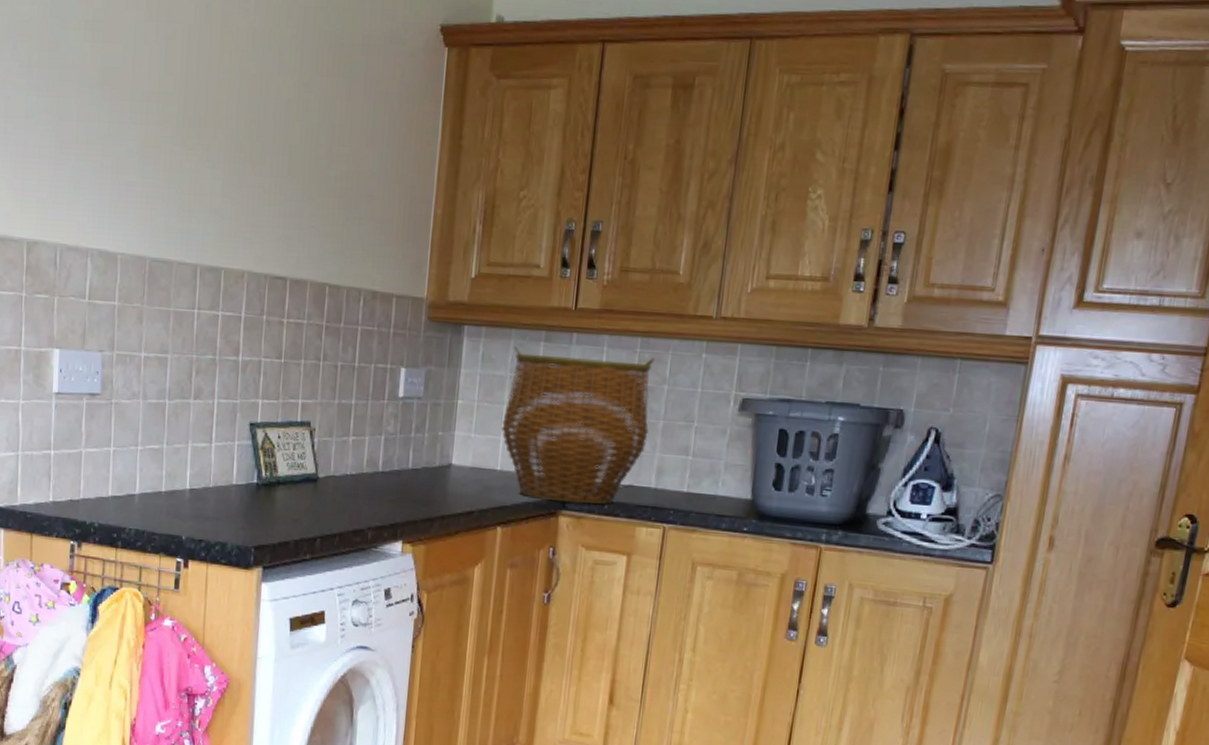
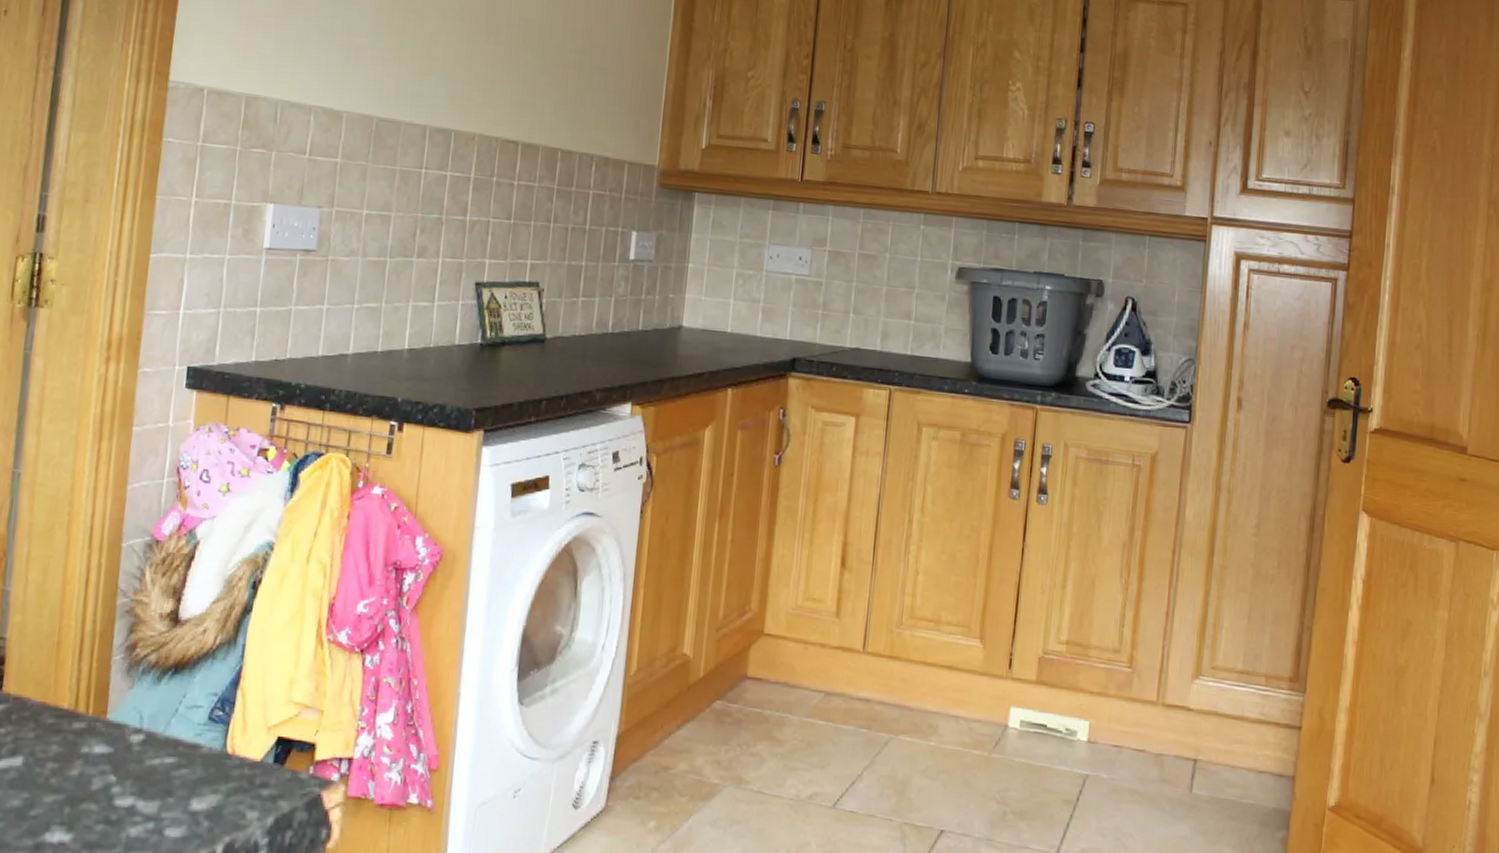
basket: present [502,345,655,505] -> none [732,213,877,367]

